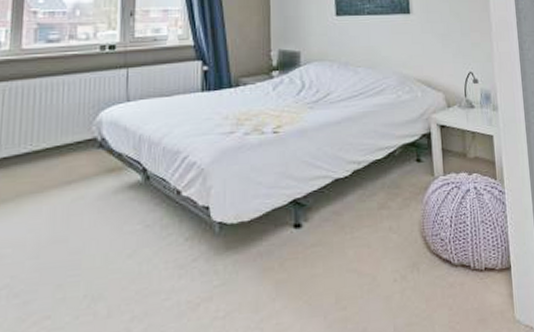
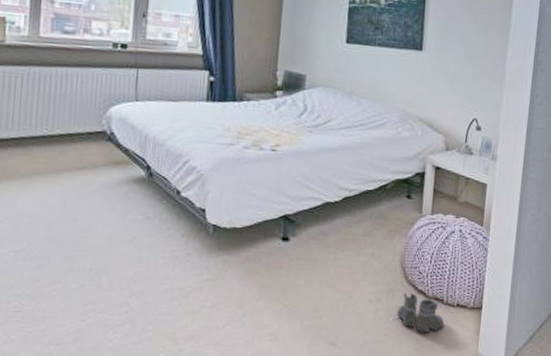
boots: none [425,263,476,307] -> present [396,292,445,334]

